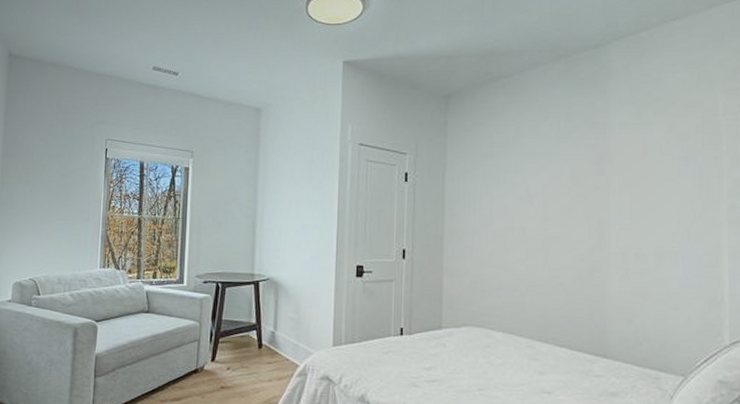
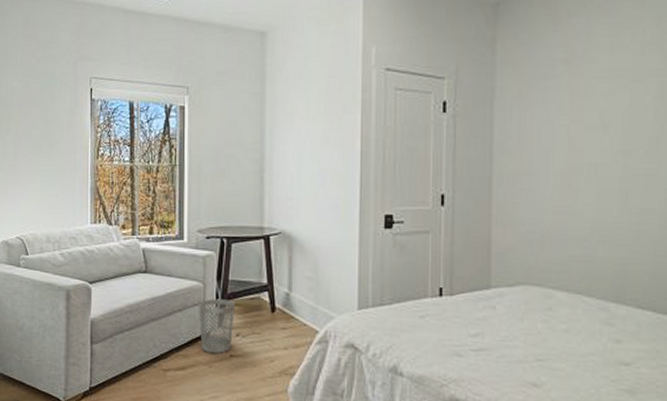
wastebasket: none [194,336,227,385] -> present [199,298,235,353]

